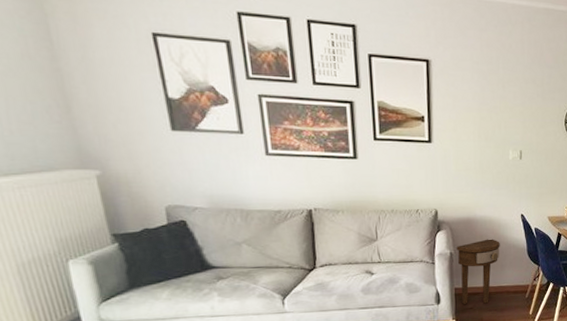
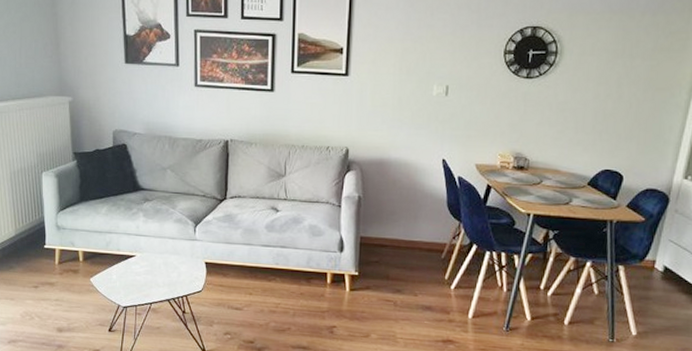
side table: present [456,239,500,304] -> none [366,184,415,259]

